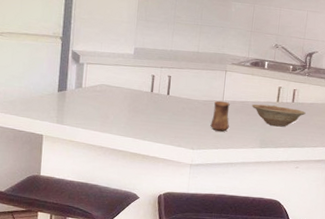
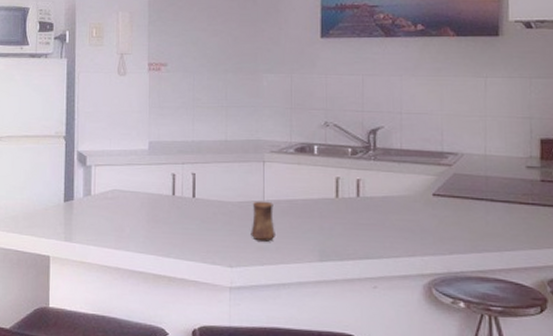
bowl: present [252,104,306,127] -> none [303,202,378,232]

